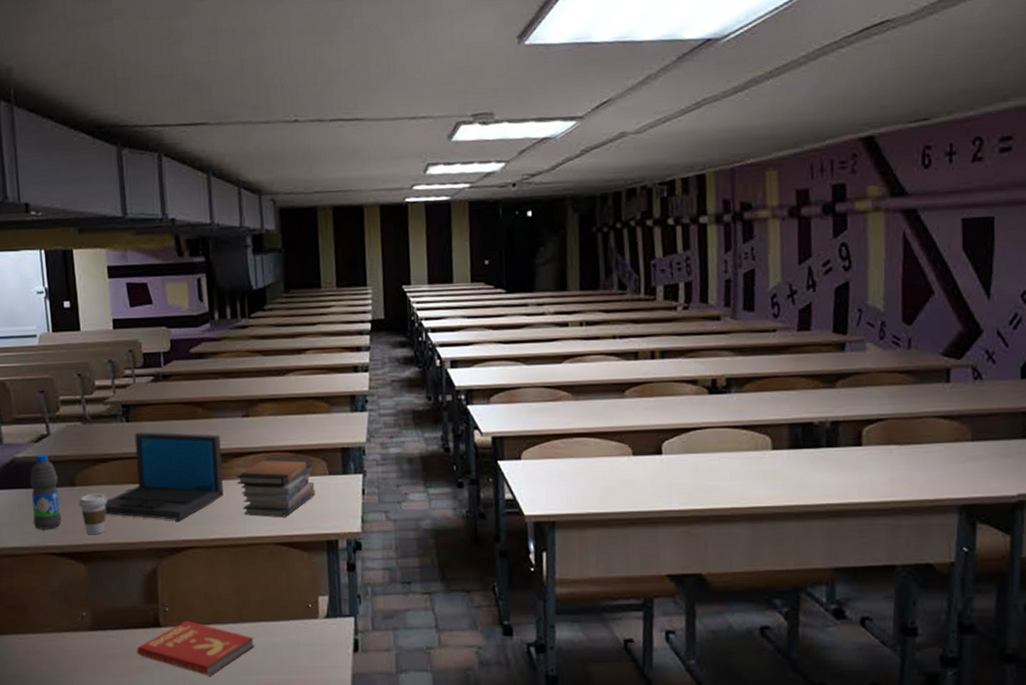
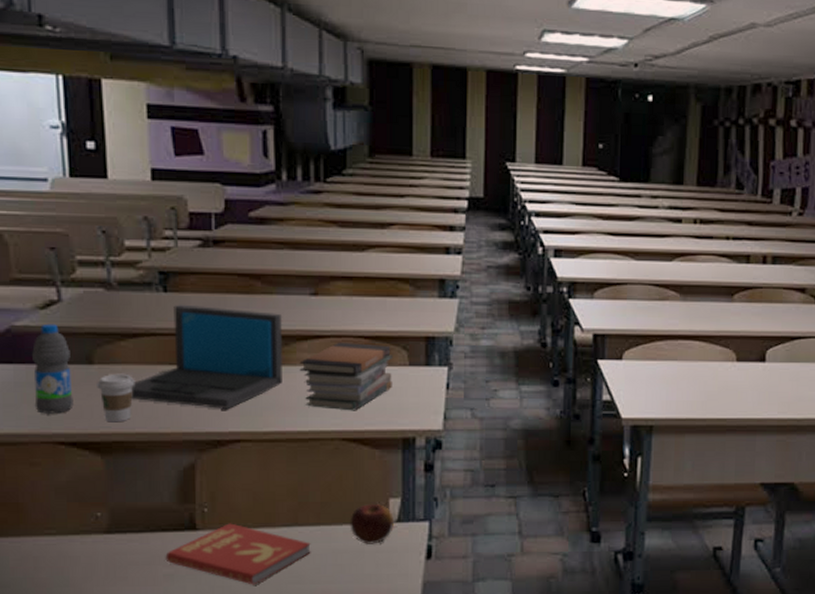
apple: none [285,601,324,639] -> present [350,503,394,544]

